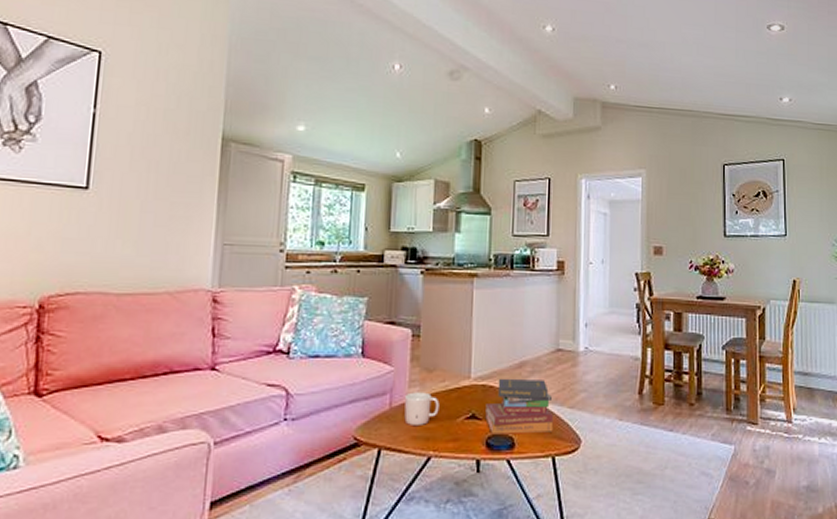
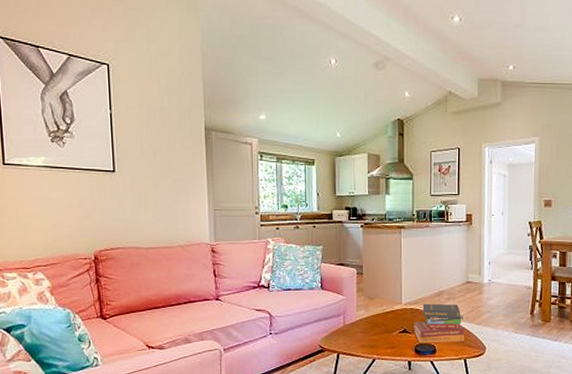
mug: present [404,392,440,427] -> none [355,314,380,338]

